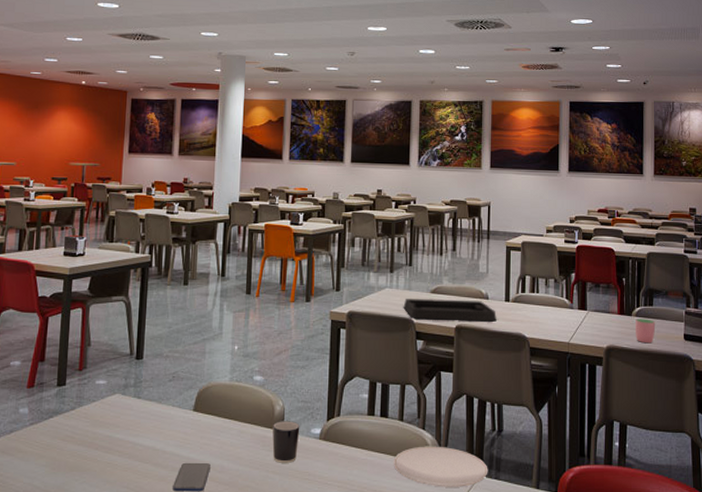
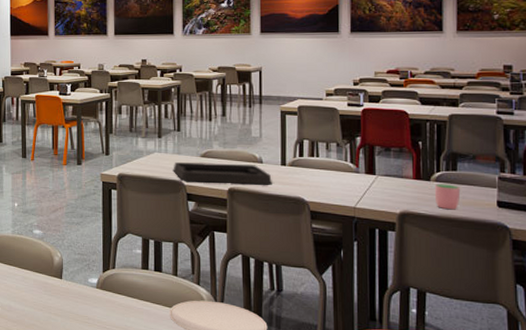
mug: present [272,421,300,463] -> none [52,270,78,307]

